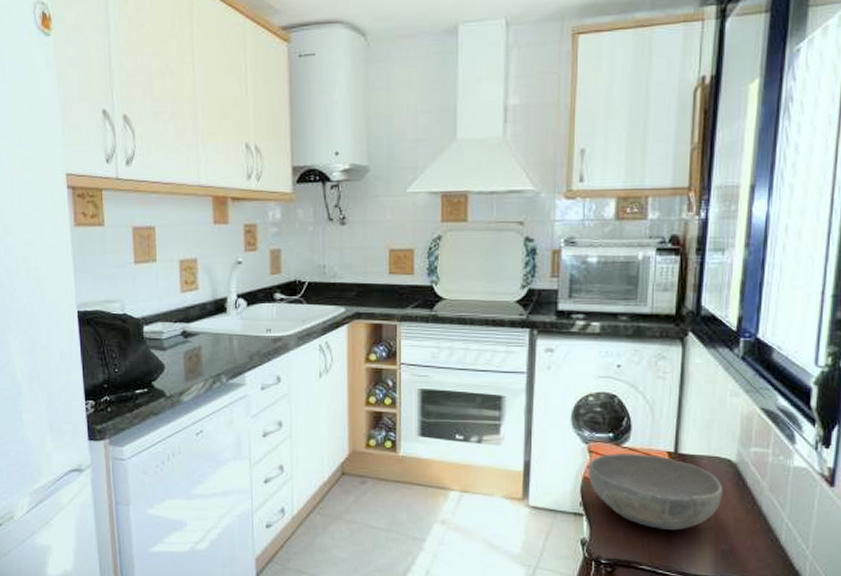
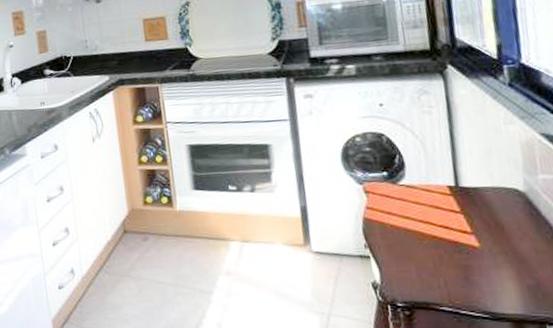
bowl: present [588,452,722,530] -> none [366,190,517,267]

